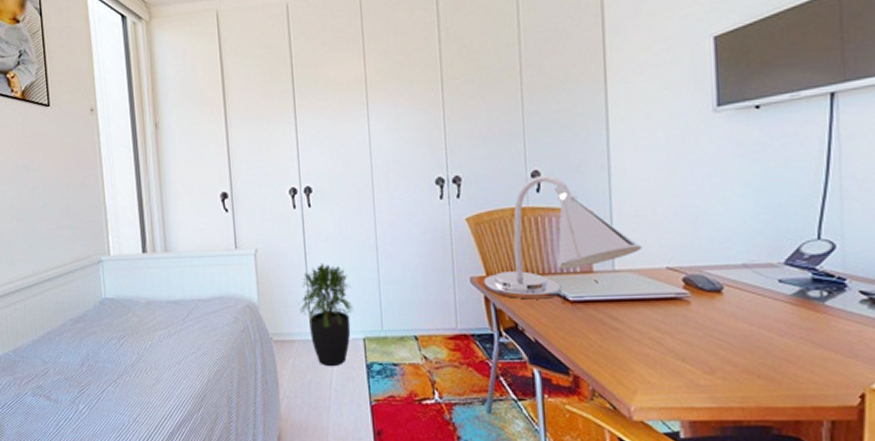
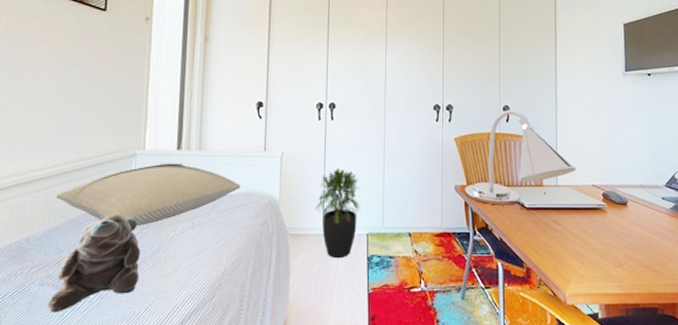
pillow: none [33,268,214,337] -> present [56,163,241,227]
stuffed animal: none [42,324,124,422] -> present [47,215,141,313]

